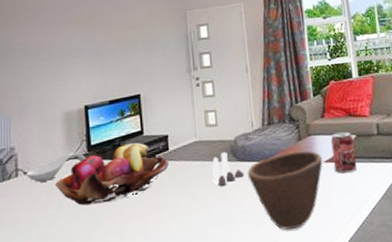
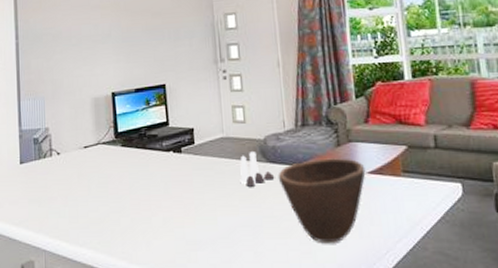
spoon rest: present [27,152,85,182] -> none [60,138,113,163]
fruit basket: present [55,142,169,206] -> none [86,133,194,191]
beverage can: present [330,131,358,174] -> none [375,141,408,188]

